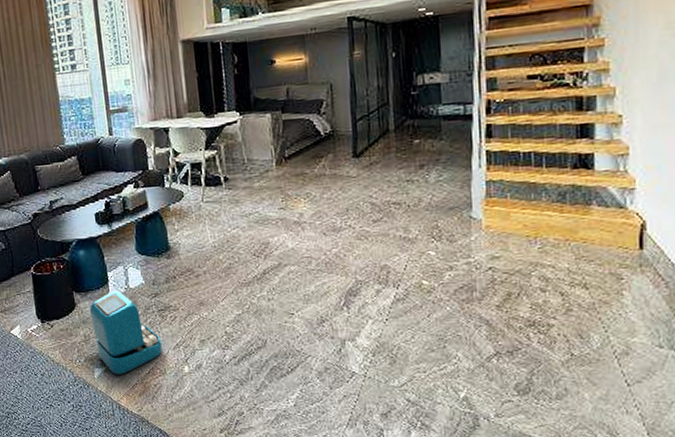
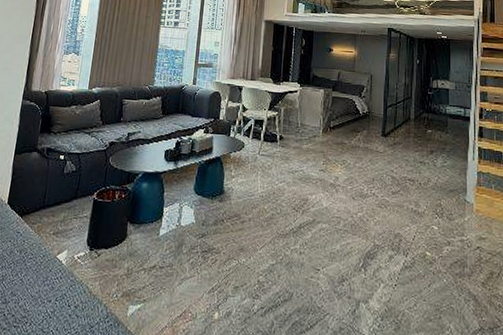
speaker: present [89,289,163,375] -> none [136,225,200,315]

